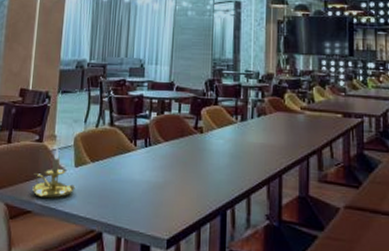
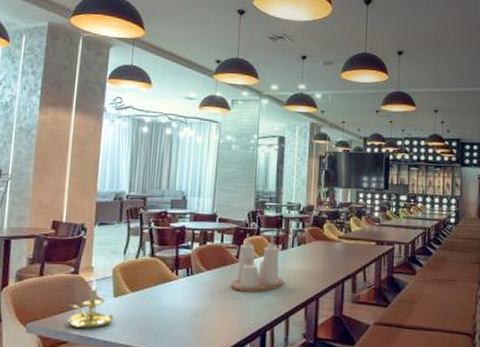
condiment set: none [188,102,244,167] -> present [230,233,284,292]

